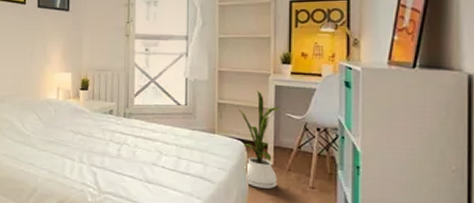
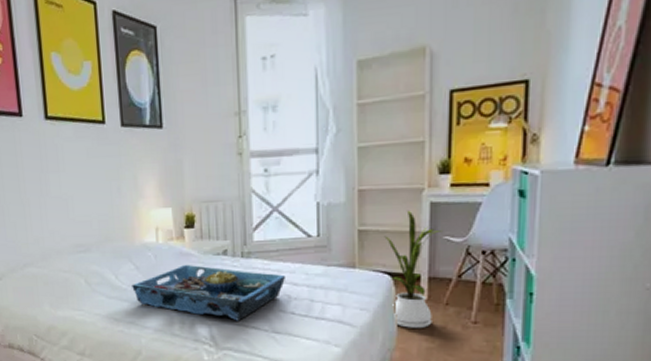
serving tray: none [34,119,159,170] -> present [132,264,286,321]

